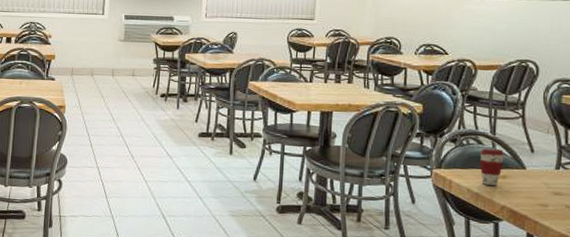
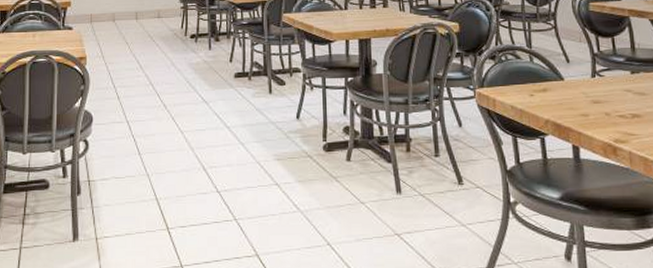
coffee cup: present [479,148,505,186] -> none [519,62,543,100]

